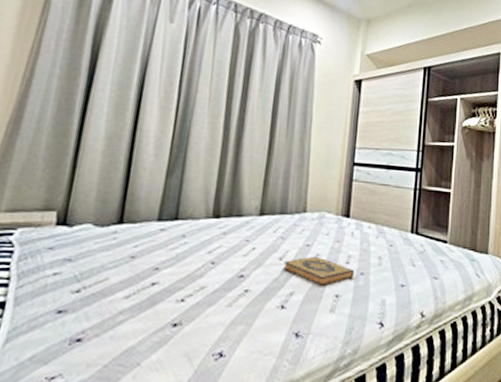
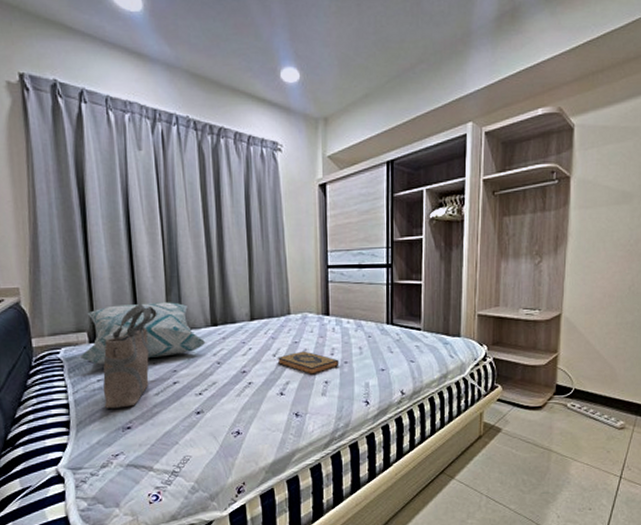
decorative pillow: none [37,182,203,254] -> present [79,302,206,365]
tote bag: none [54,183,151,313] -> present [102,303,157,409]

